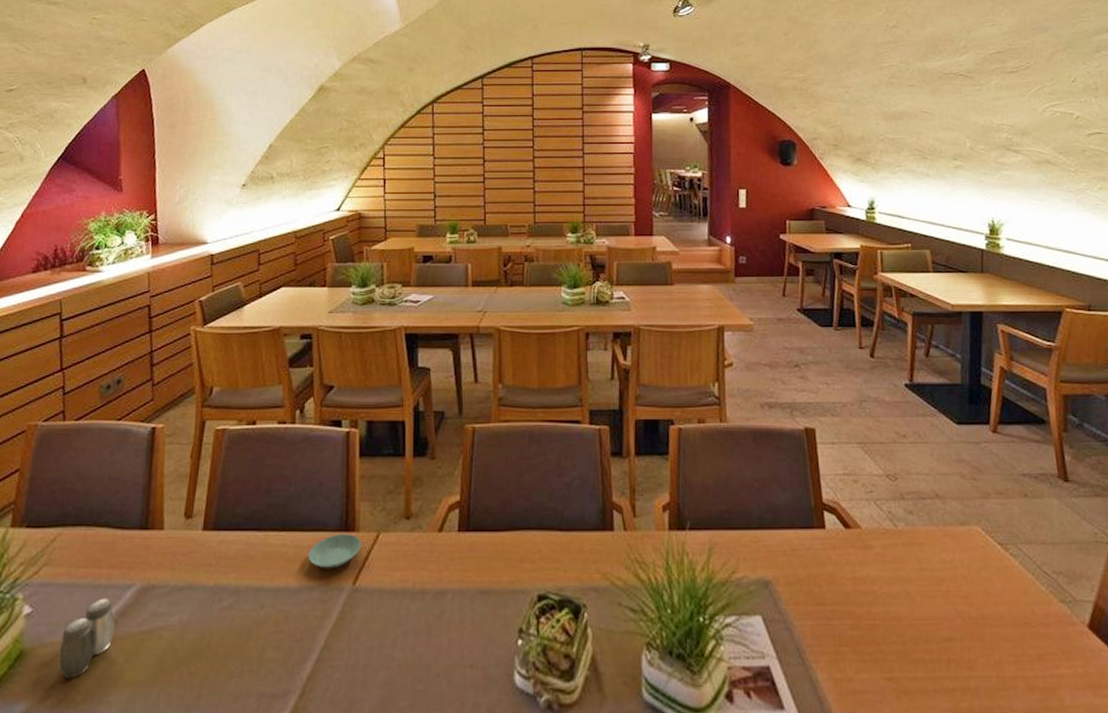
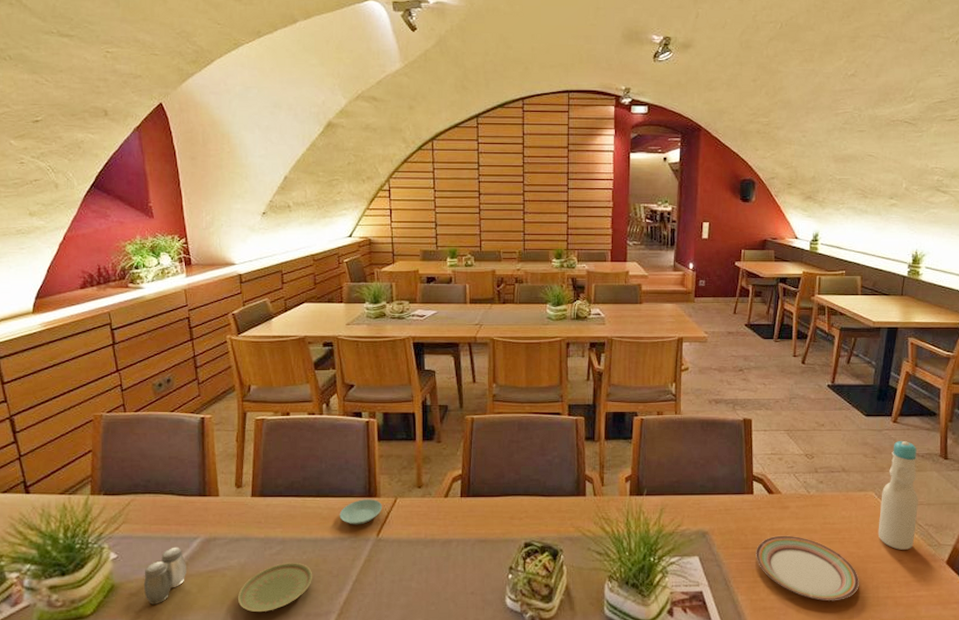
plate: none [173,620,271,692] -> present [237,562,313,613]
plate: none [835,586,976,681] -> present [756,535,859,600]
bottle: none [990,456,1042,608] -> present [878,440,918,550]

